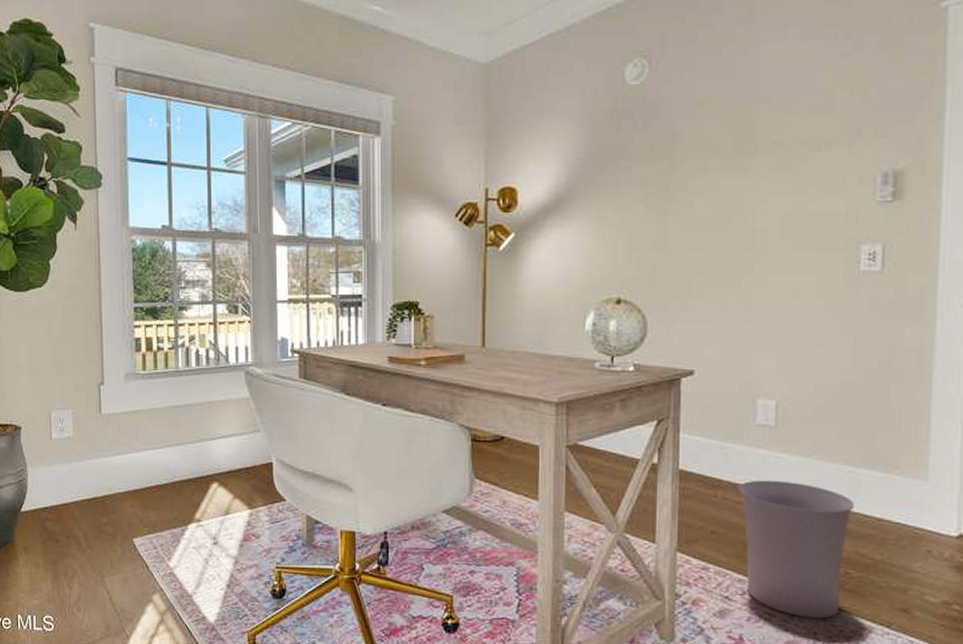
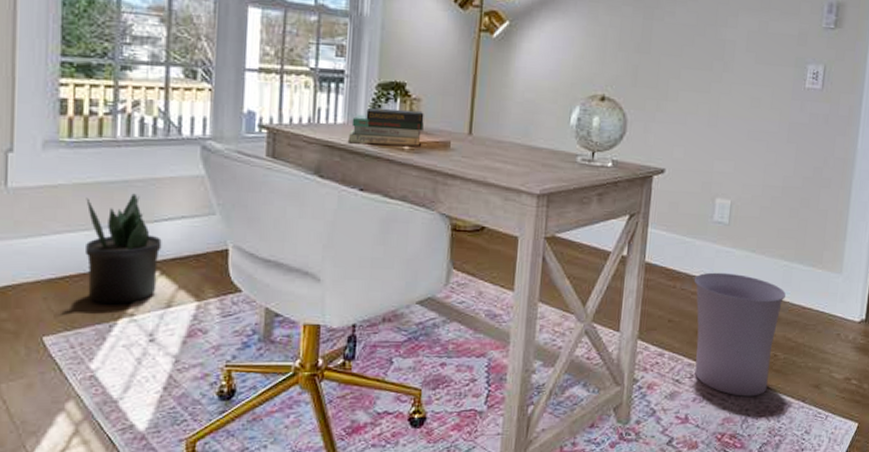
planter: none [159,415,219,512] -> present [86,193,162,305]
books: none [370,327,438,361] -> present [349,107,424,146]

